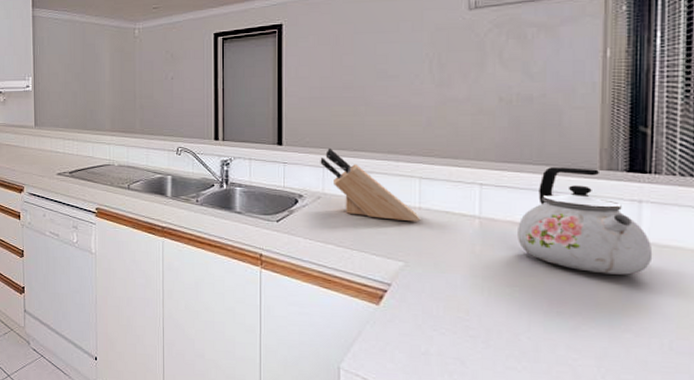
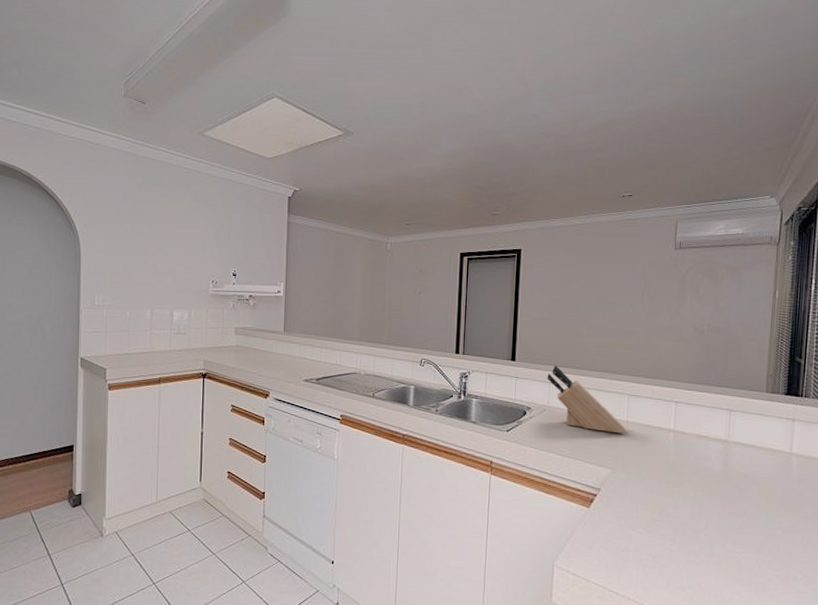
kettle: present [518,167,653,275] -> none [702,389,800,481]

